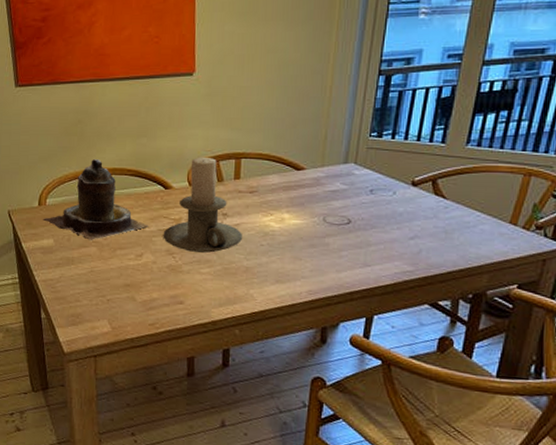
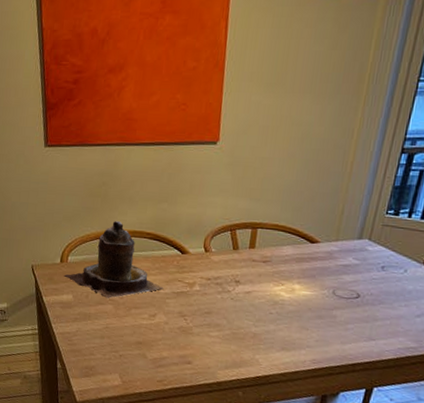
candle holder: present [163,158,242,253] -> none [176,225,253,318]

